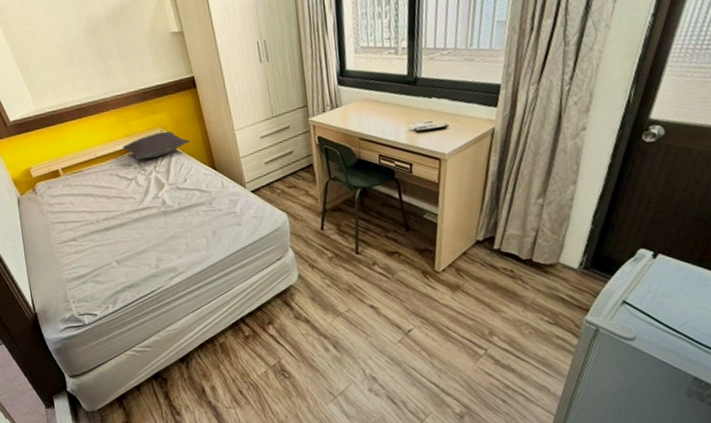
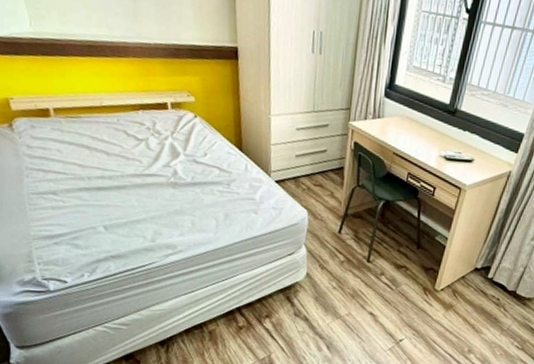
pillow: present [122,131,191,161] -> none [137,96,220,123]

